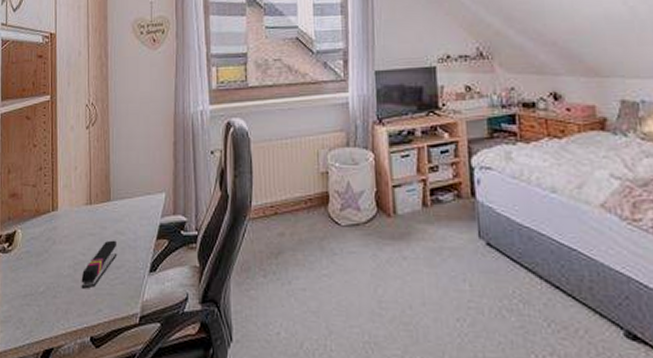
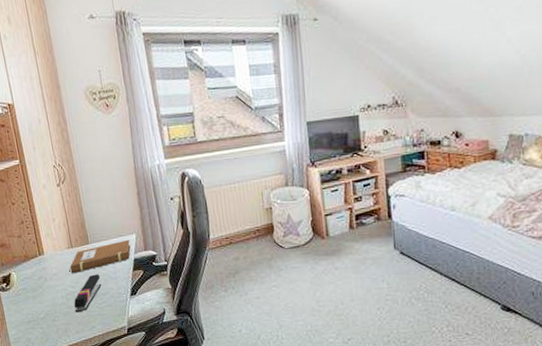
notebook: none [83,199,158,238] -> present [69,239,131,274]

